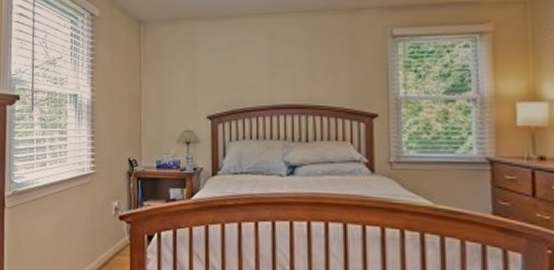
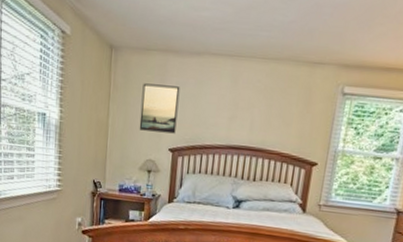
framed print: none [173,51,213,100] -> present [139,83,180,134]

